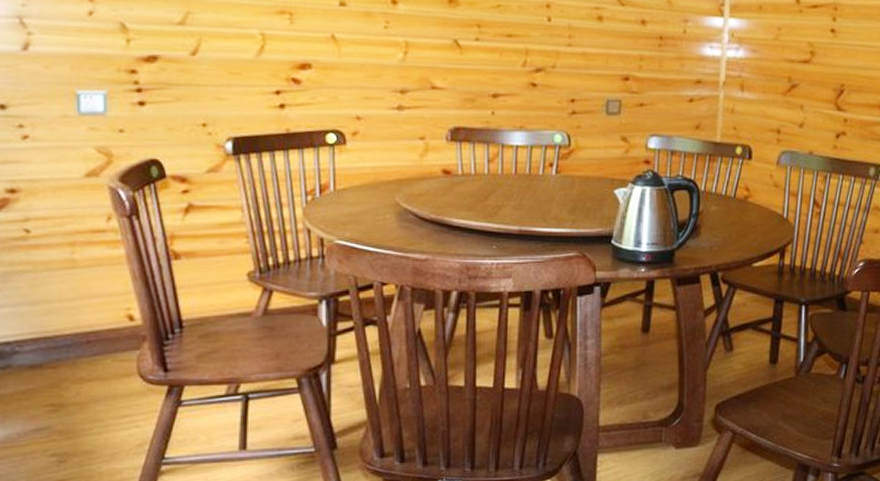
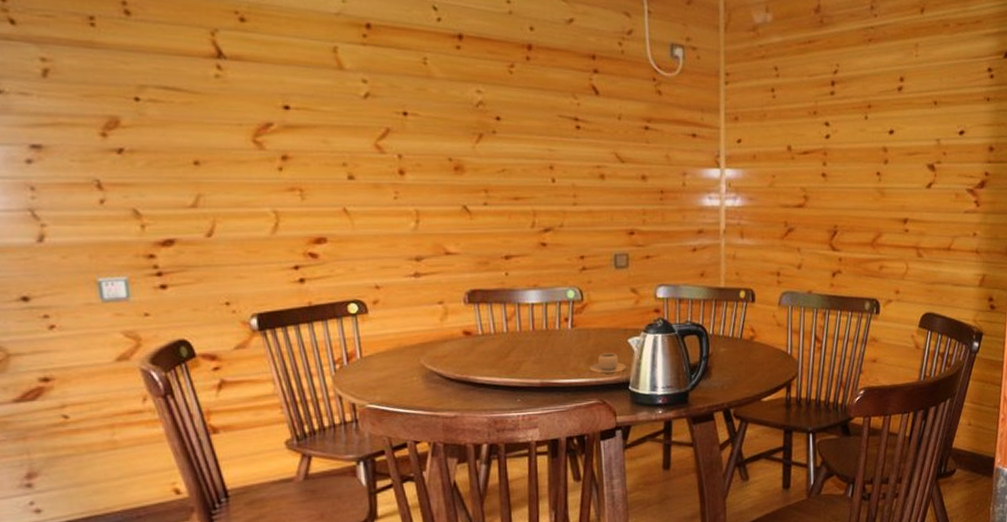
teacup: none [572,203,611,225] -> present [590,353,627,374]

